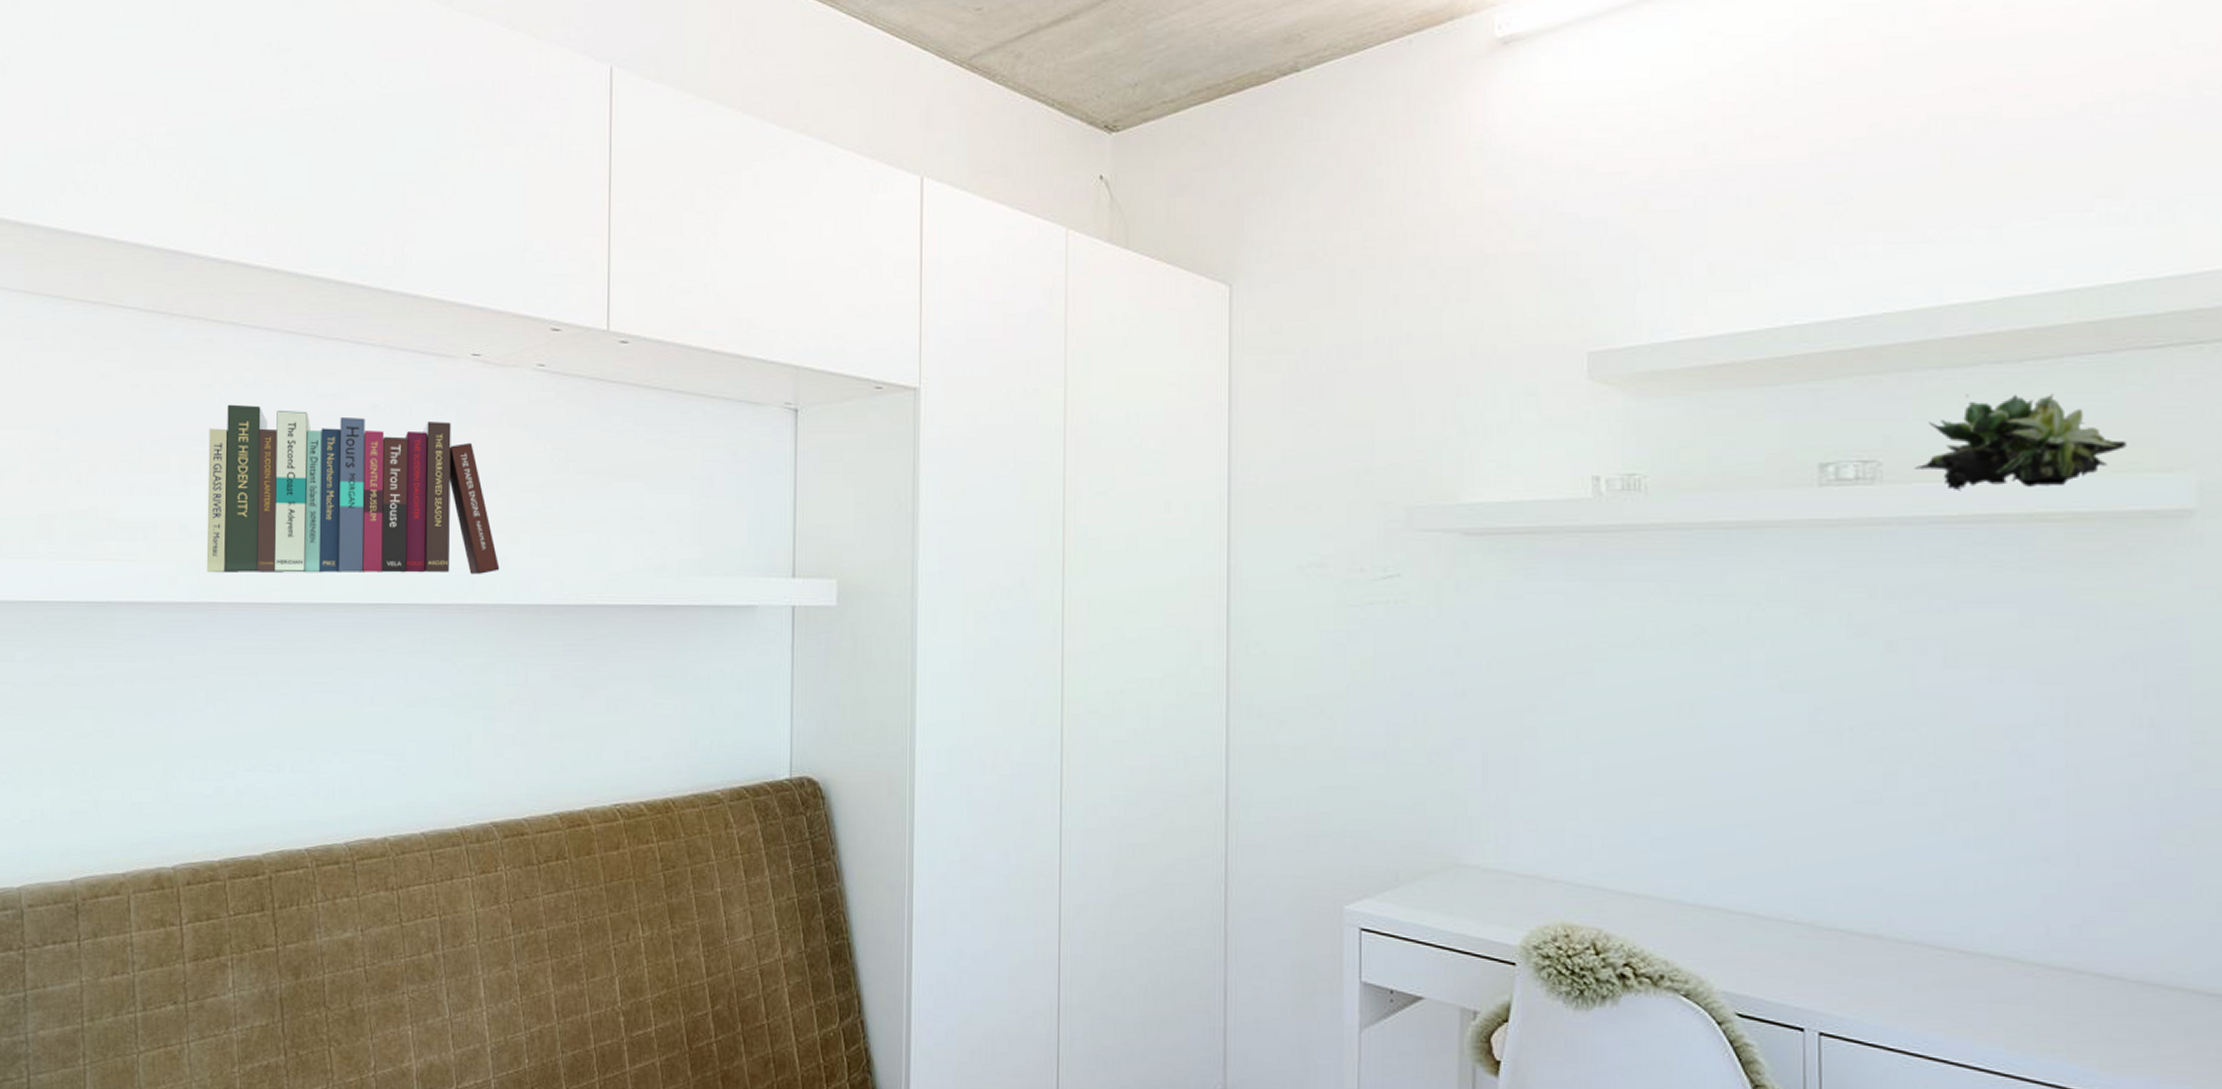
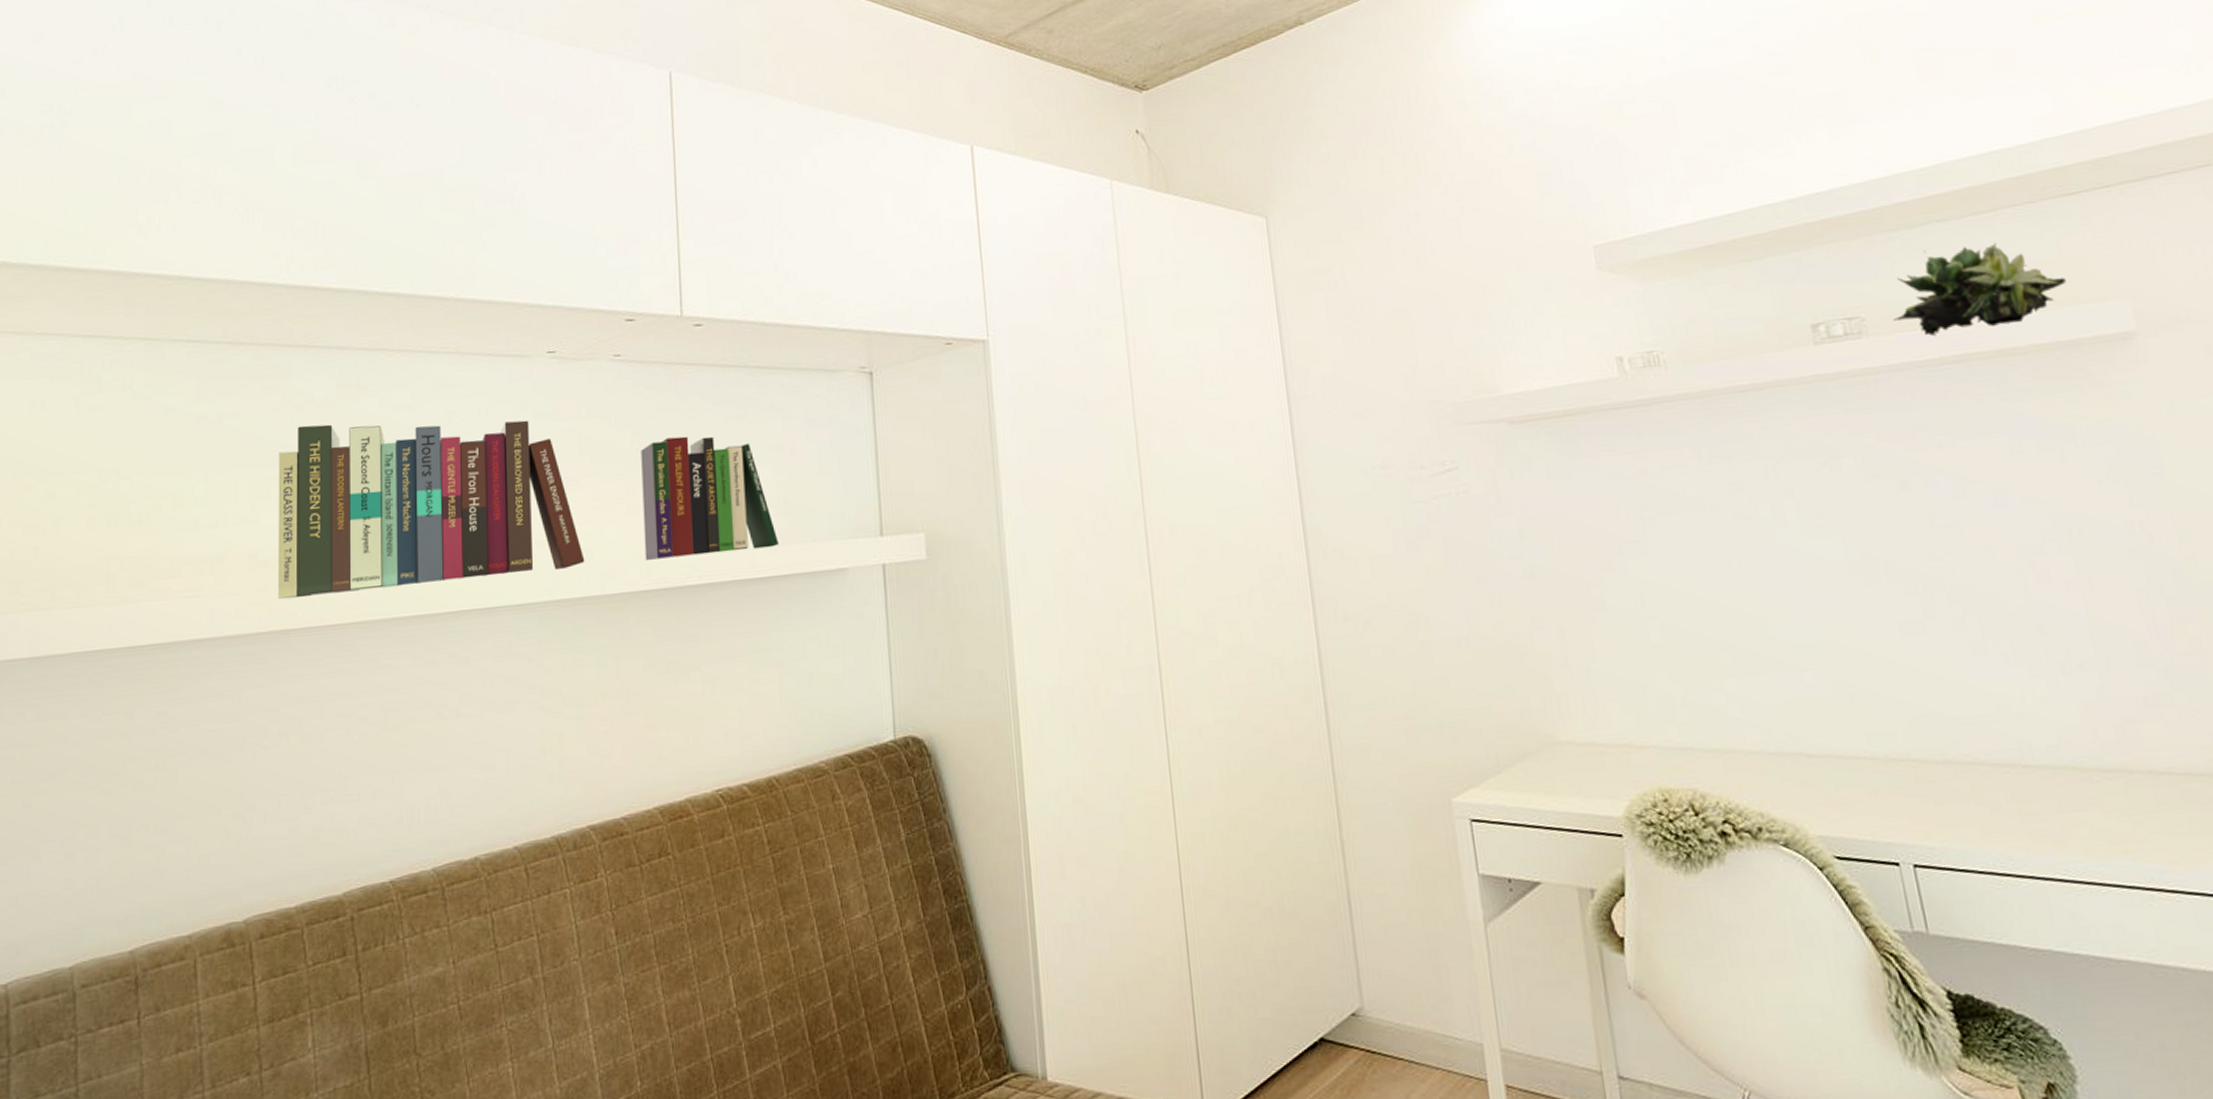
books: none [558,455,690,577] -> present [641,436,779,560]

